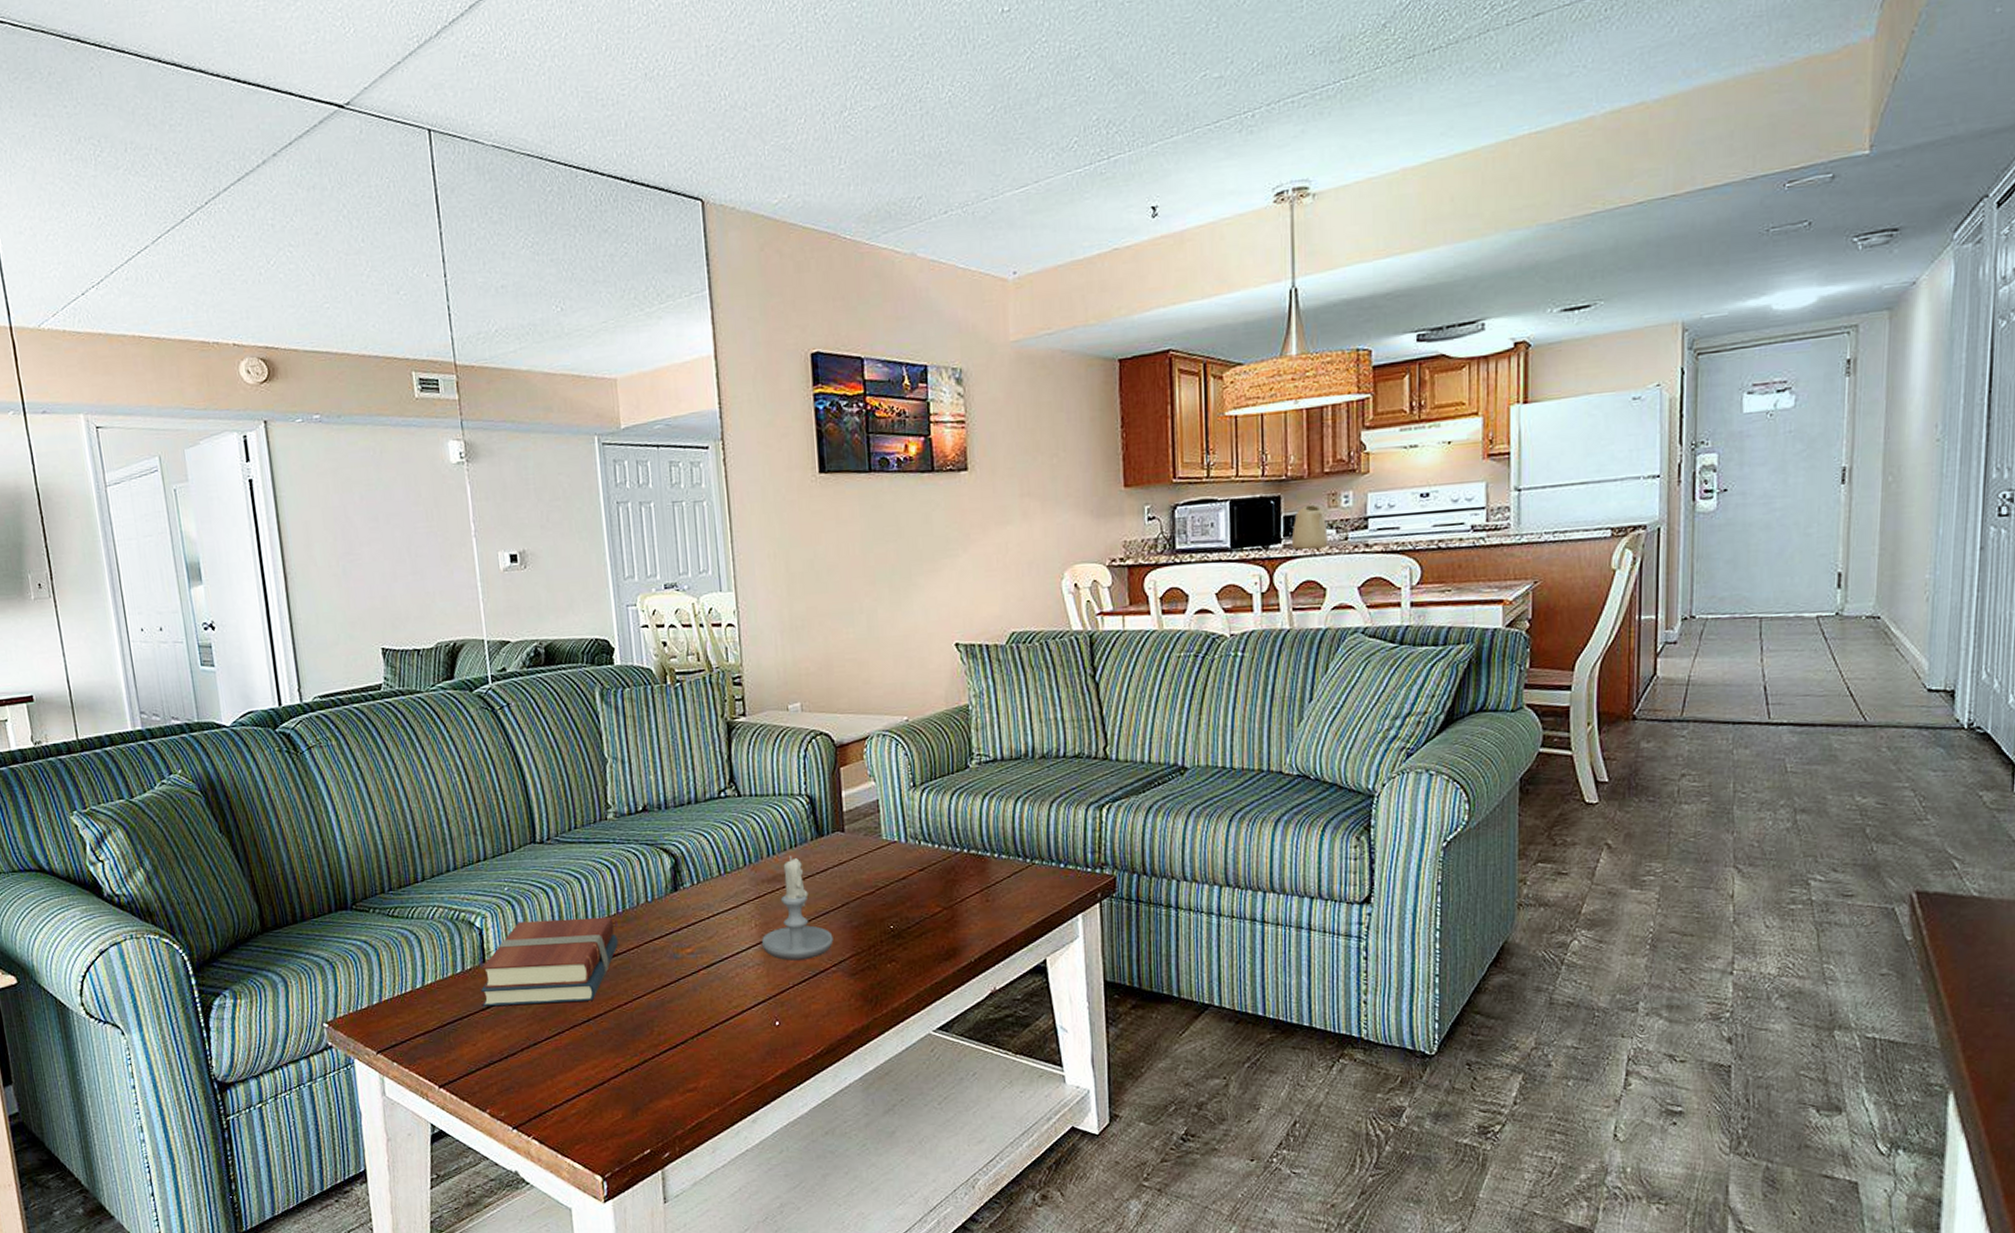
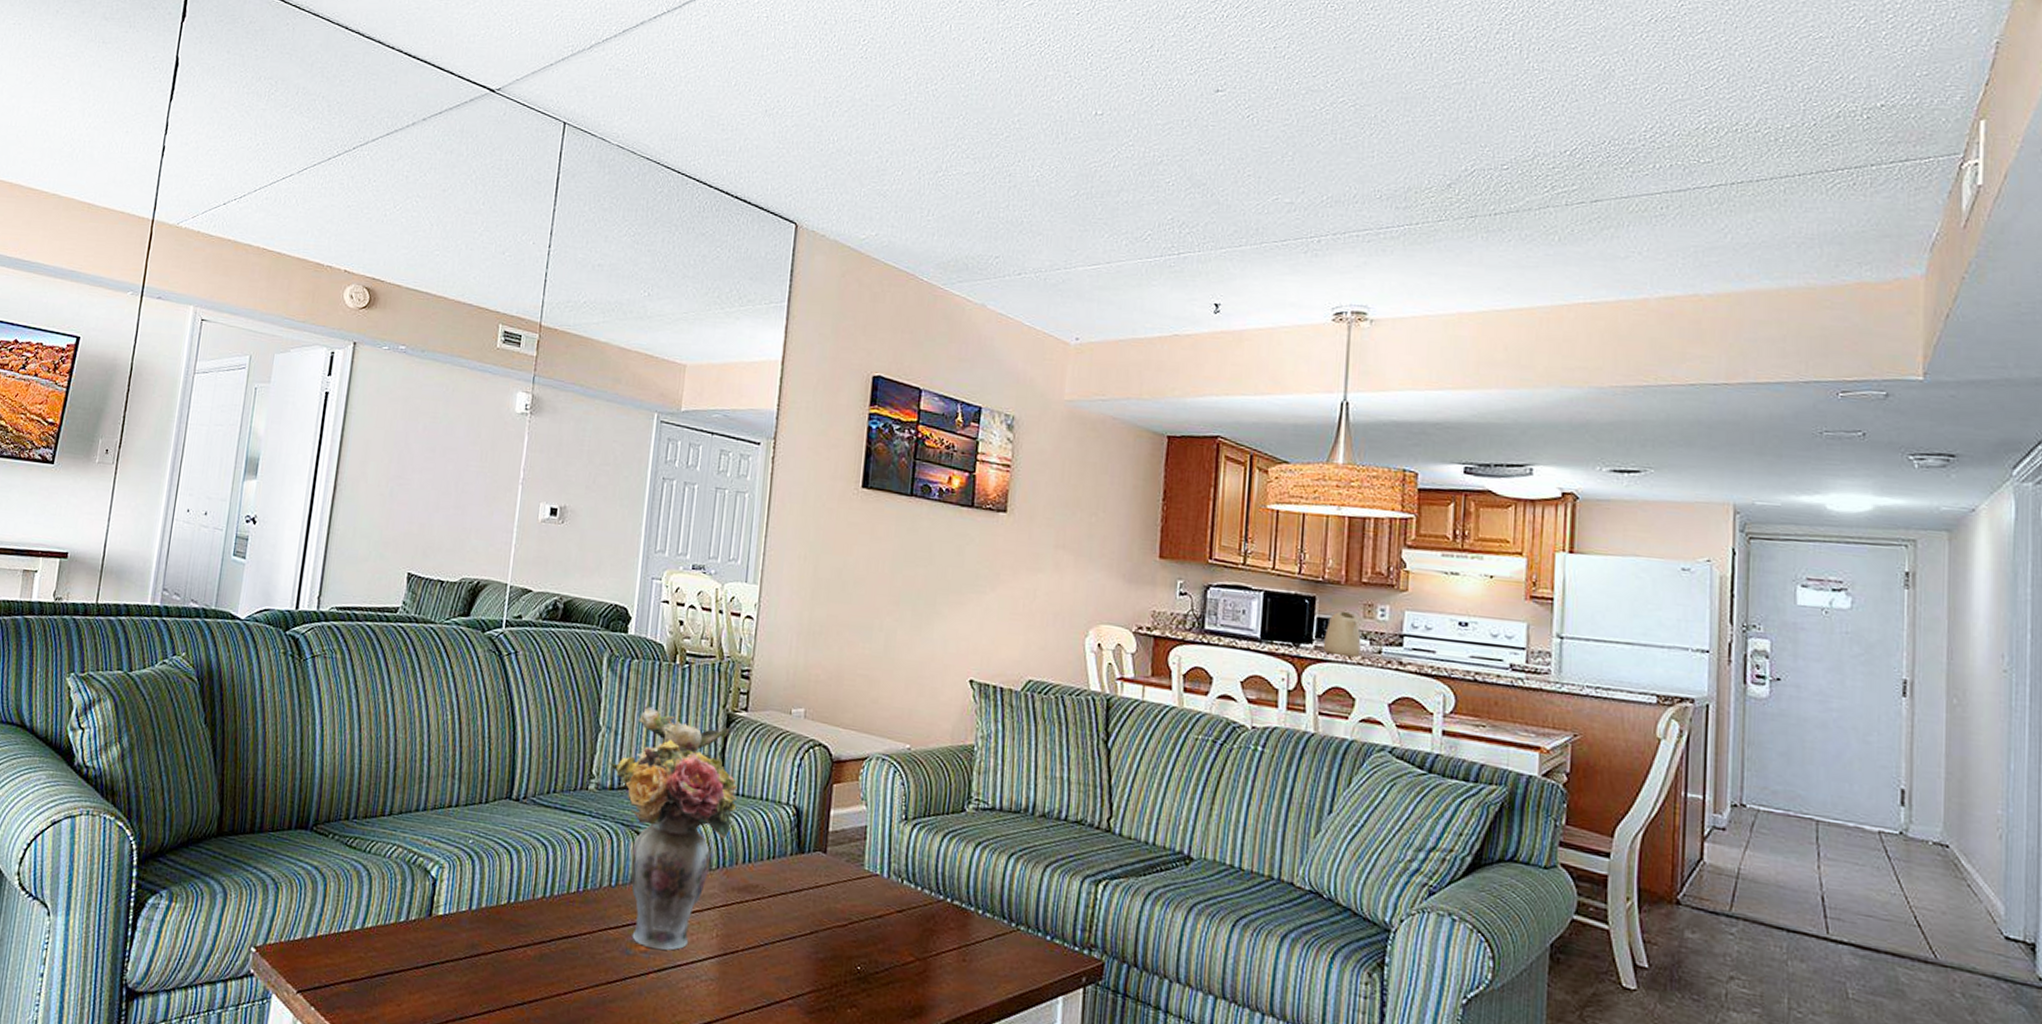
books: present [481,916,618,1006] -> none [418,879,572,982]
flower arrangement: none [623,730,753,949] -> present [610,705,738,951]
candle: present [761,856,833,961] -> none [719,867,796,986]

